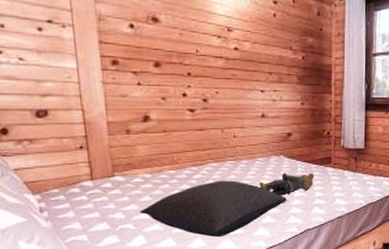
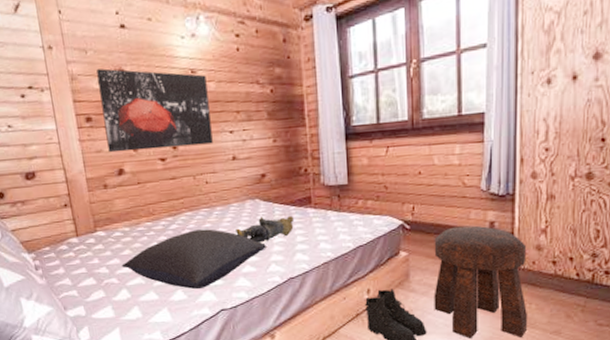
wall art: none [128,13,244,100] -> present [96,68,213,153]

